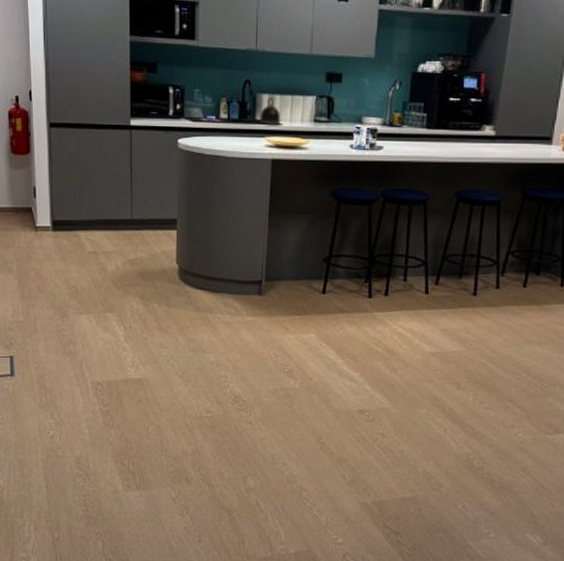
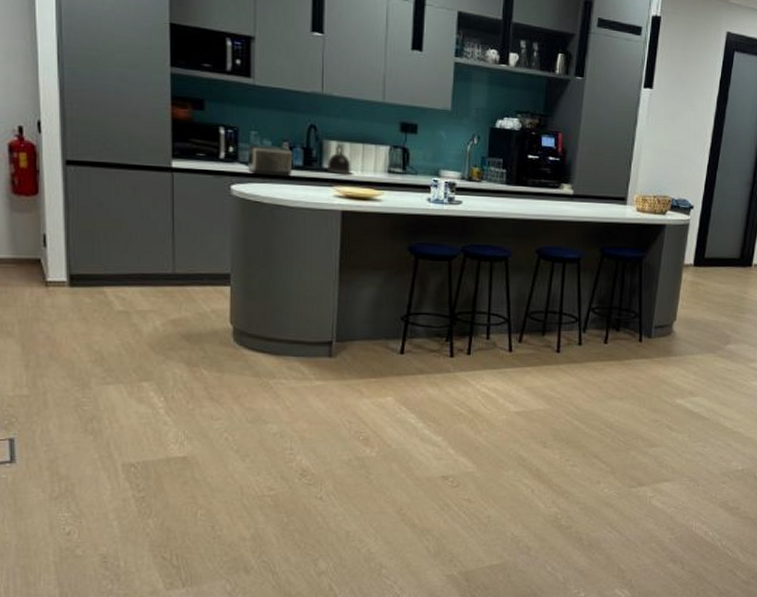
toaster: none [192,101,230,129] -> present [248,144,293,177]

